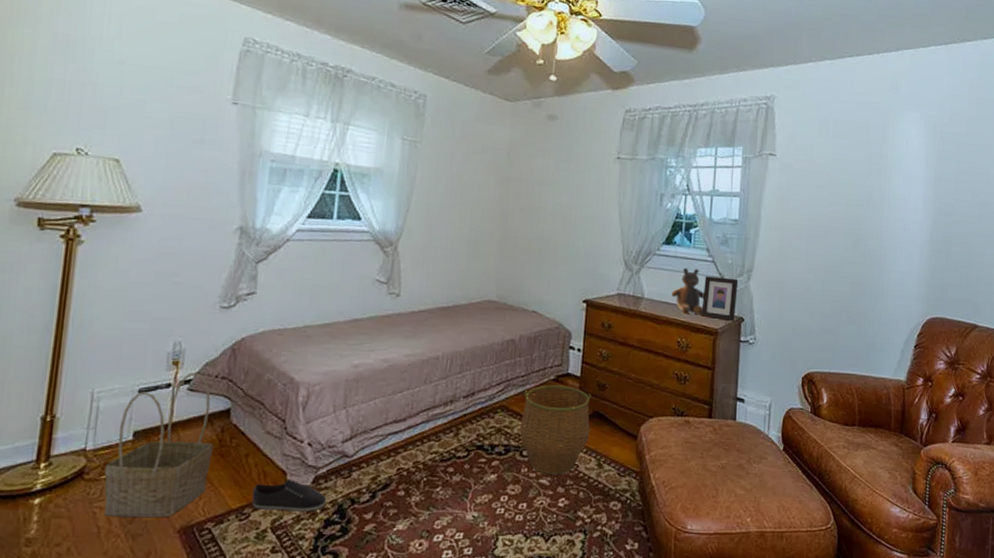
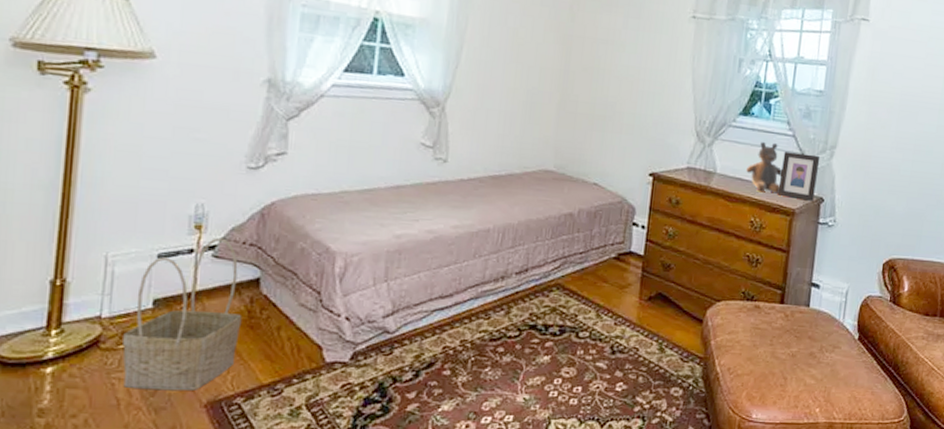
shoe: present [251,479,327,512] -> none [284,354,366,389]
basket: present [519,385,591,475] -> none [575,263,655,359]

